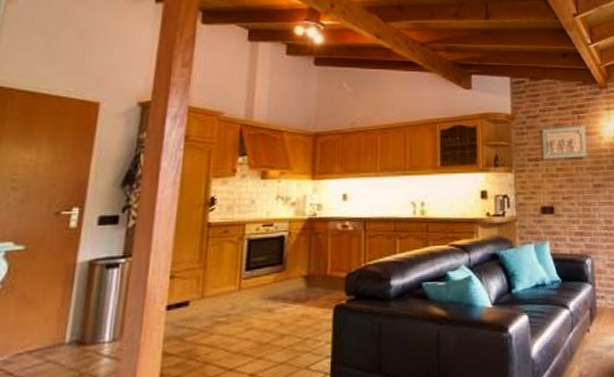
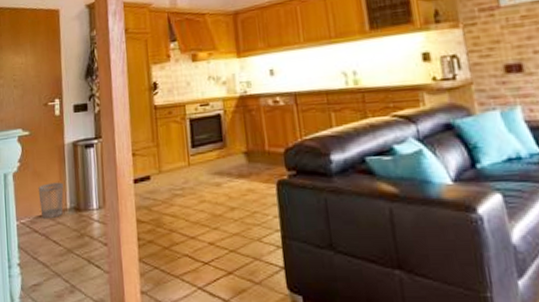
wastebasket: none [22,309,65,356] -> present [38,182,64,218]

